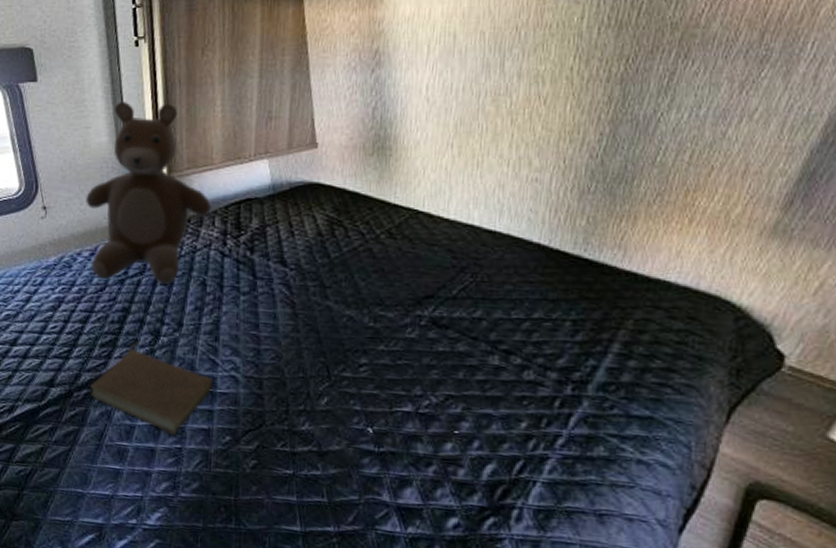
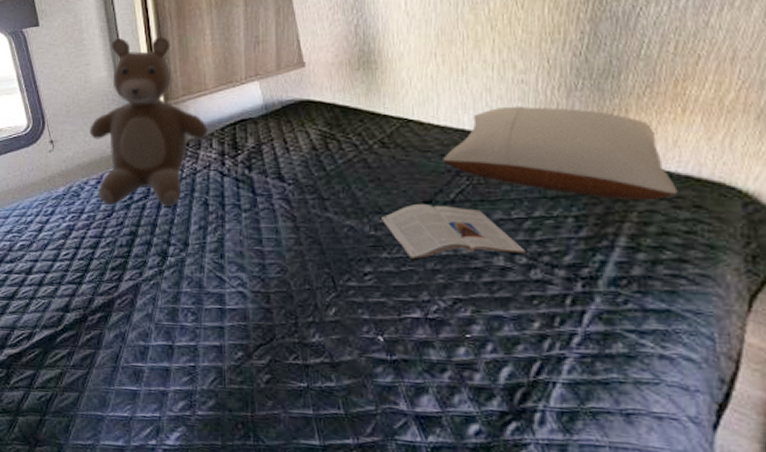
book: present [90,339,214,436] -> none [104,261,223,354]
magazine: none [382,297,521,357] -> present [381,203,526,263]
pillow: none [449,204,675,309] -> present [443,105,678,201]

